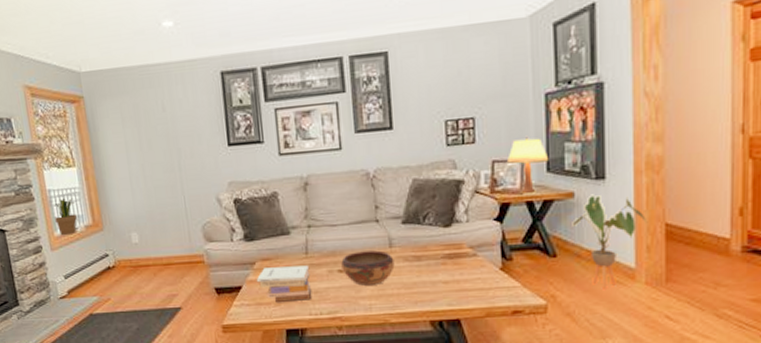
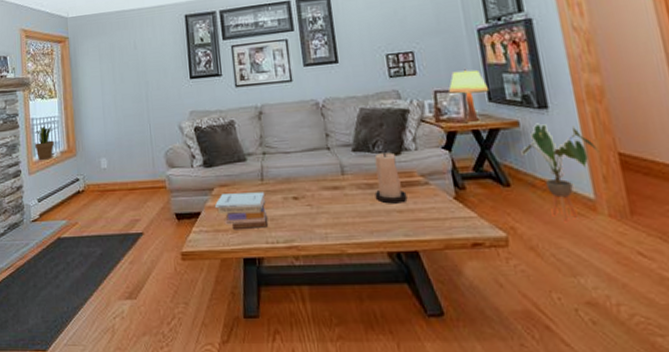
decorative bowl: present [341,250,395,286] -> none [295,178,348,213]
candle: none [422,222,454,275] -> present [374,150,407,204]

